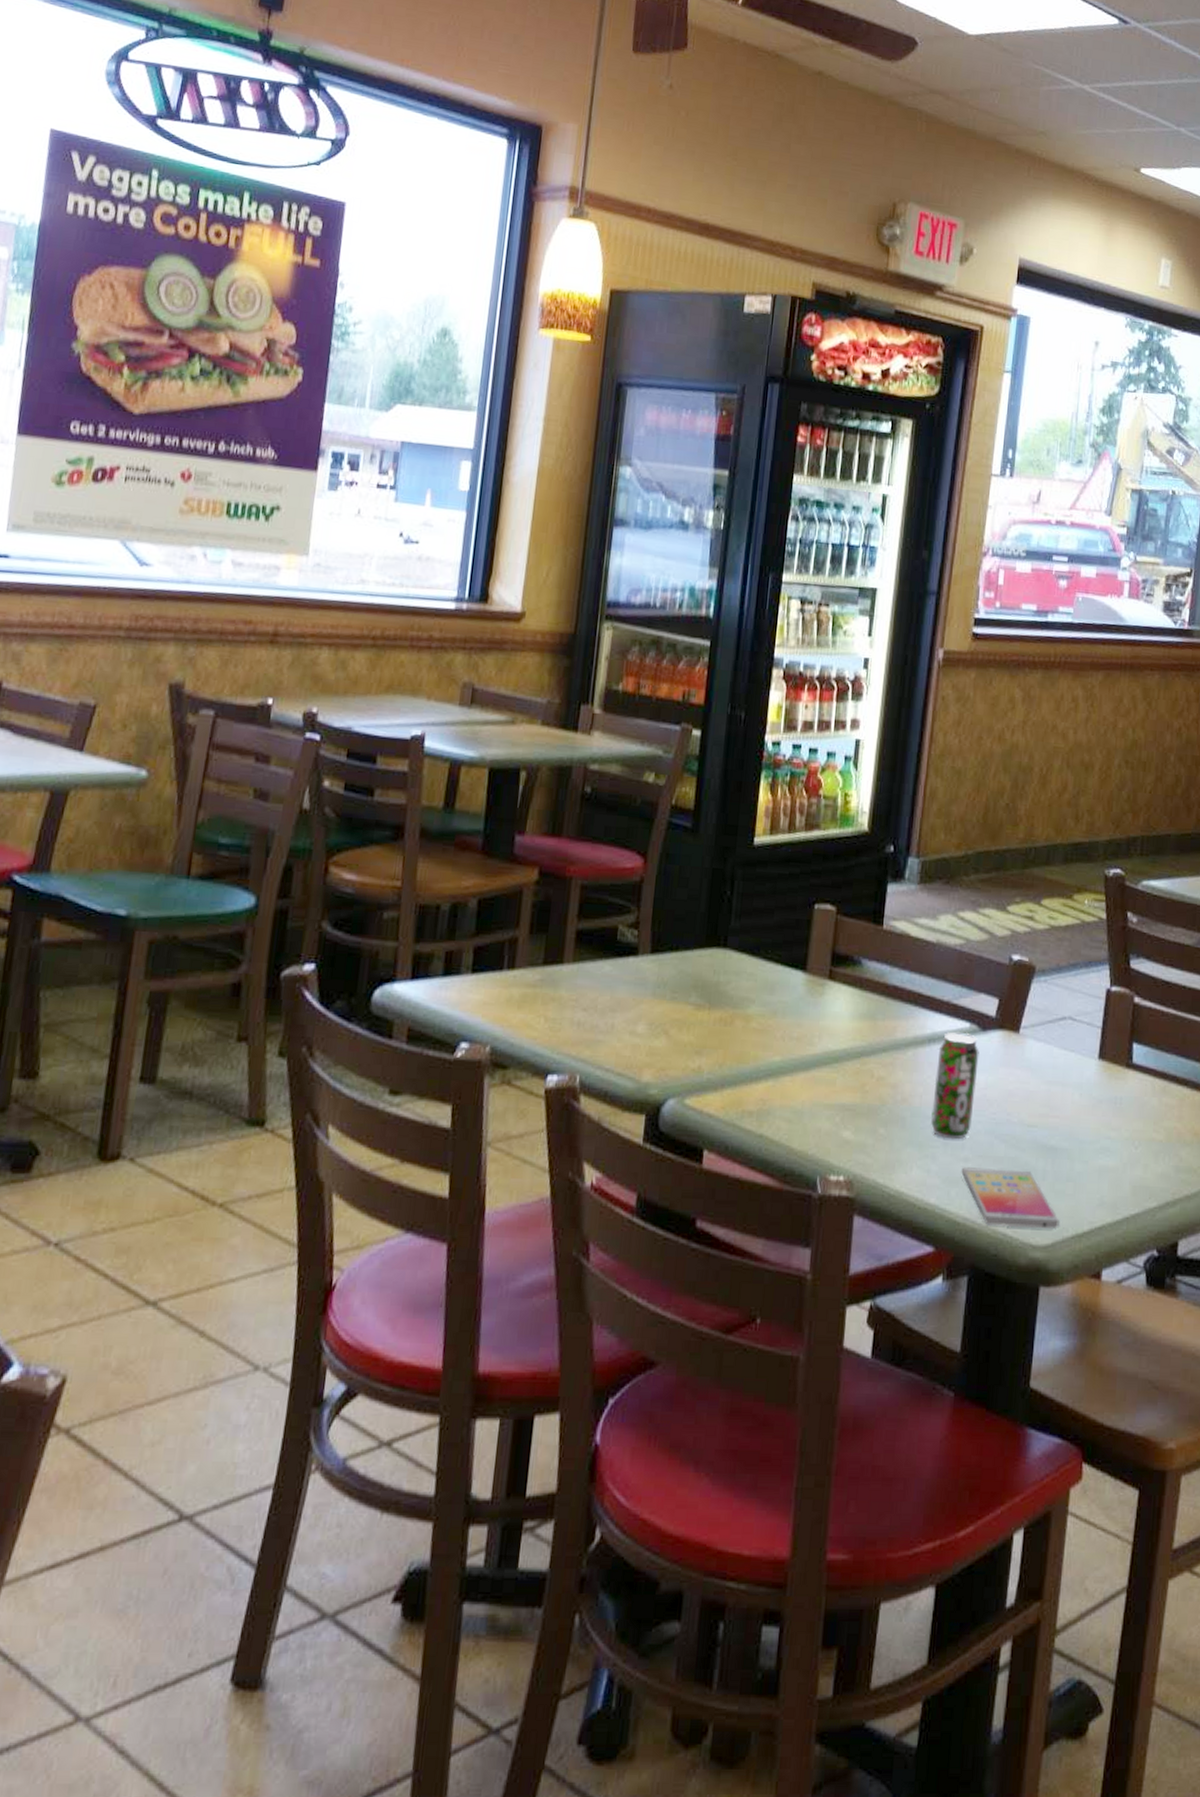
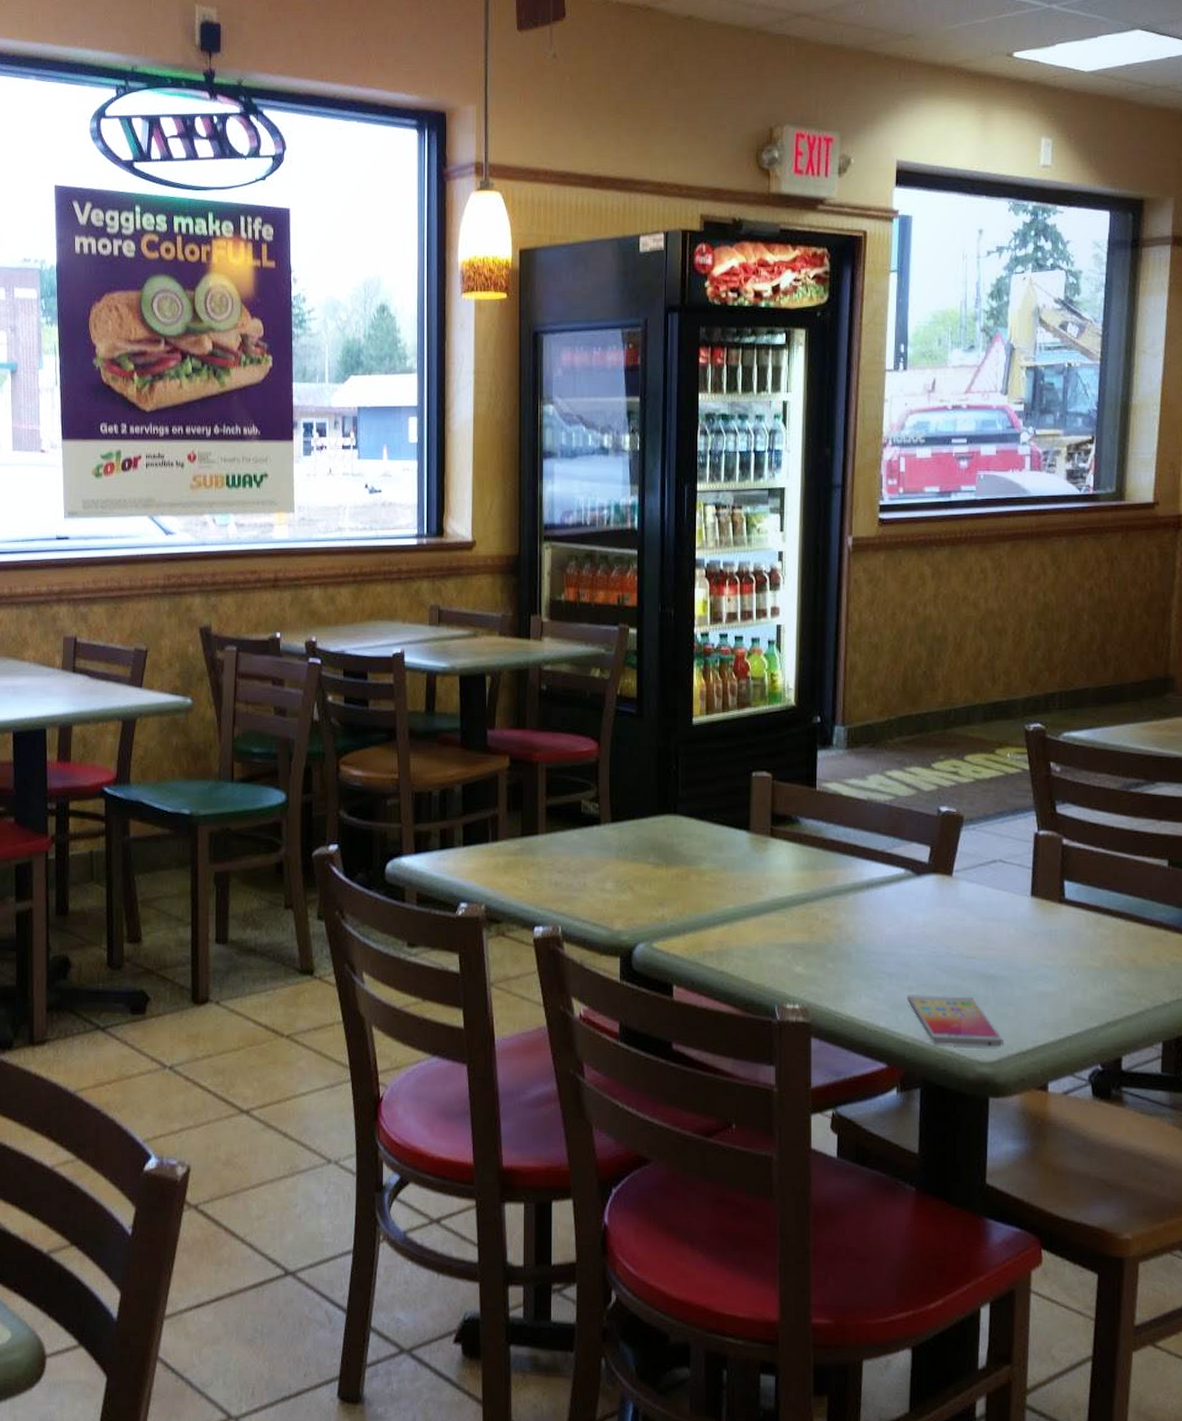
beverage can: present [931,1031,979,1140] -> none [875,877,916,971]

